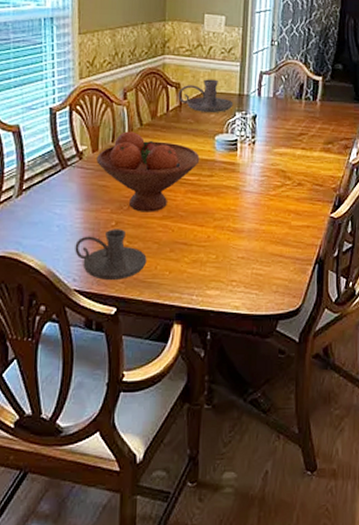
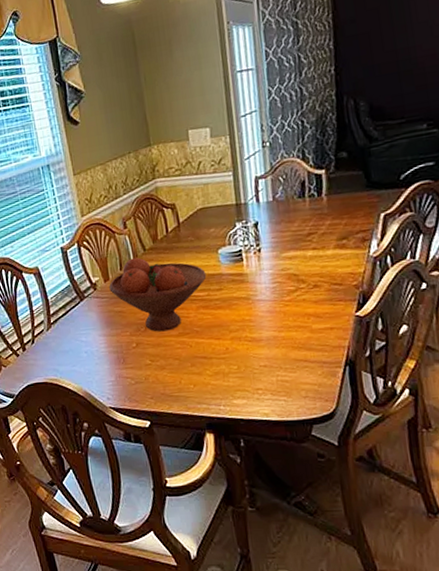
candle holder: present [75,229,147,280] -> none [103,349,171,397]
candle holder: present [178,79,234,112] -> none [174,193,232,229]

